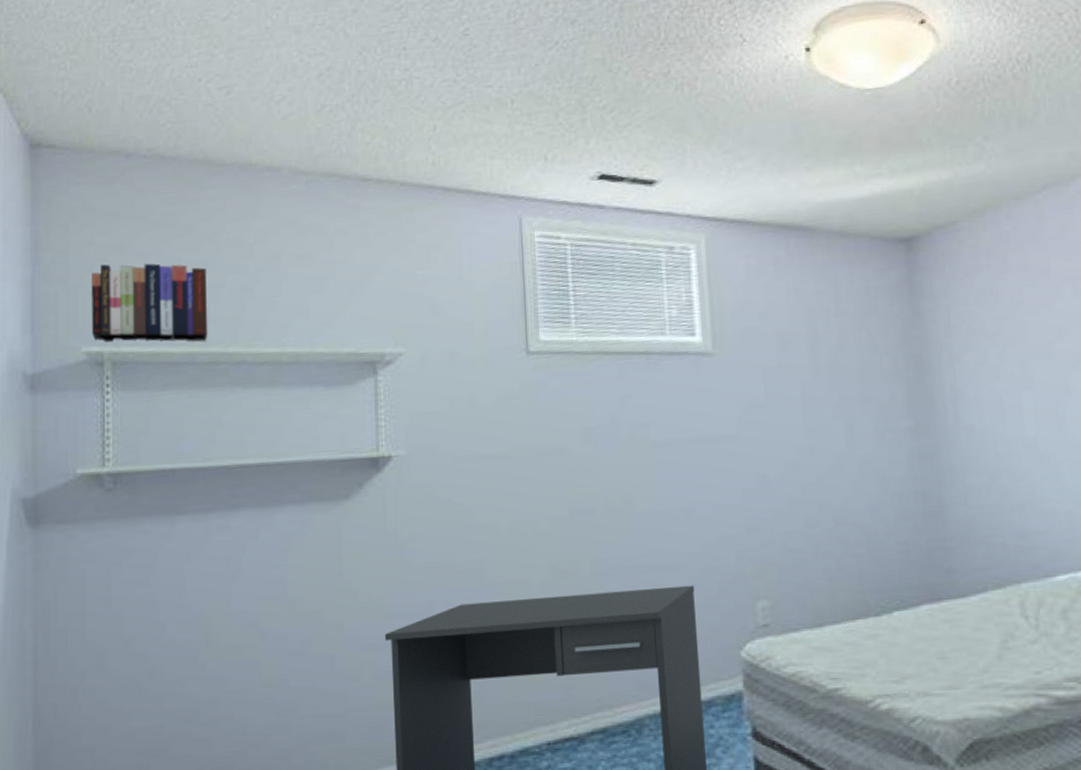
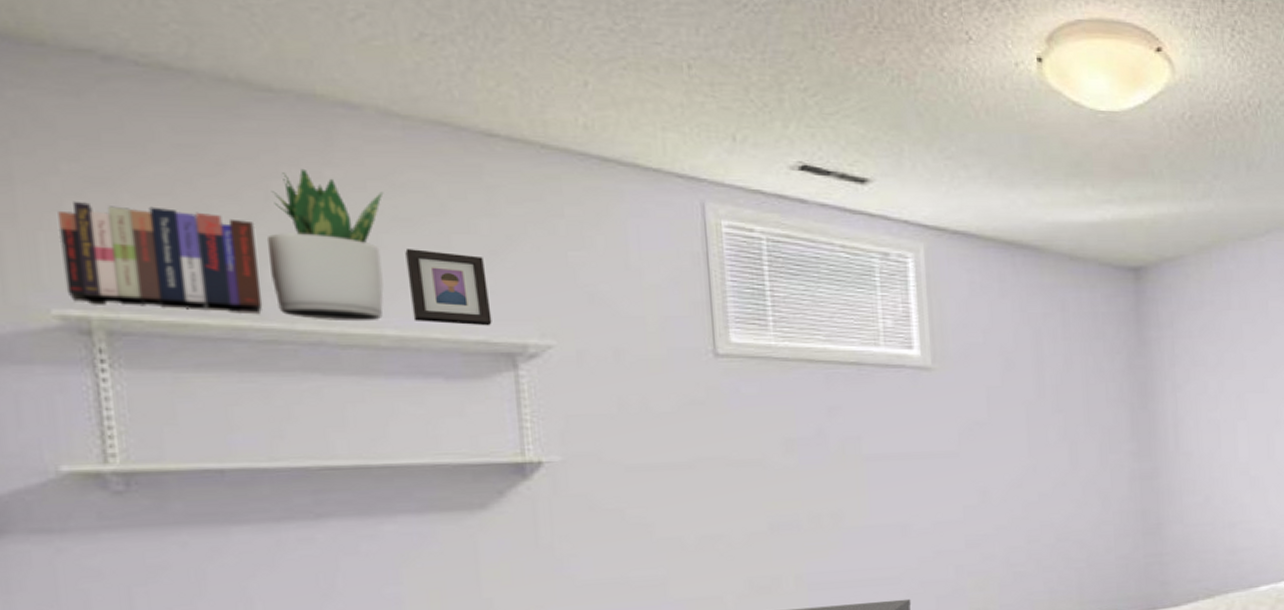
planter: none [214,222,291,343] -> present [266,168,384,322]
picture frame: none [303,279,360,340] -> present [405,249,492,326]

